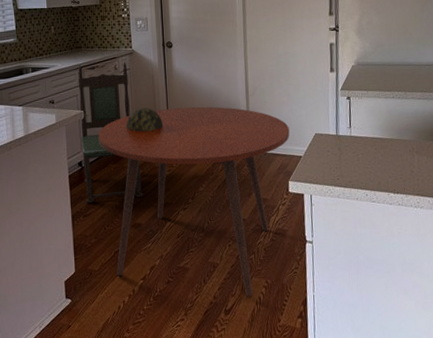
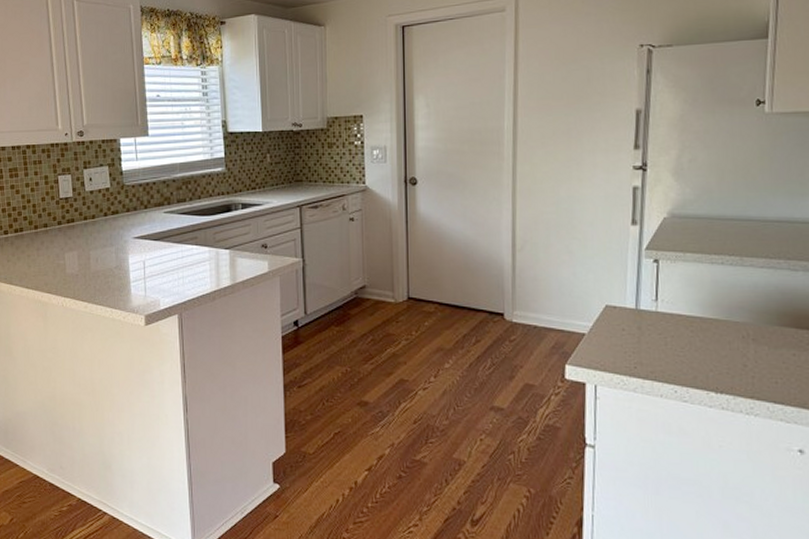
dining chair: present [77,62,143,203] -> none [296,201,372,371]
dining table: present [98,106,290,297] -> none [319,261,570,507]
decorative bowl: present [126,108,163,132] -> none [354,260,401,289]

